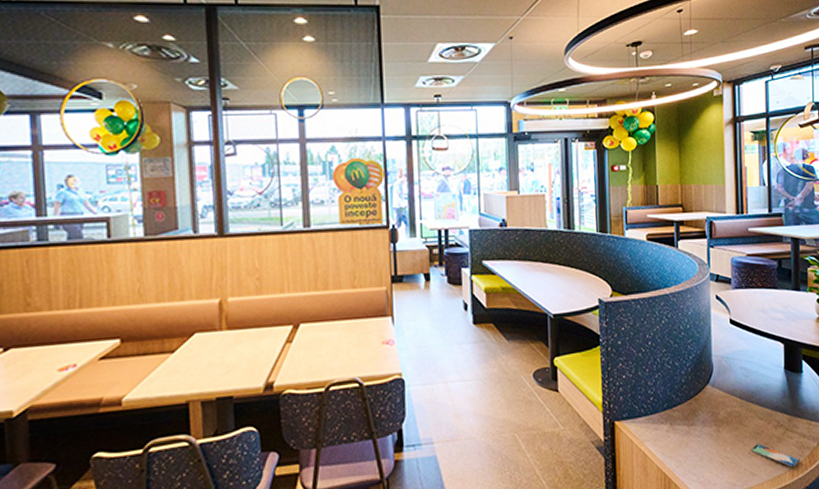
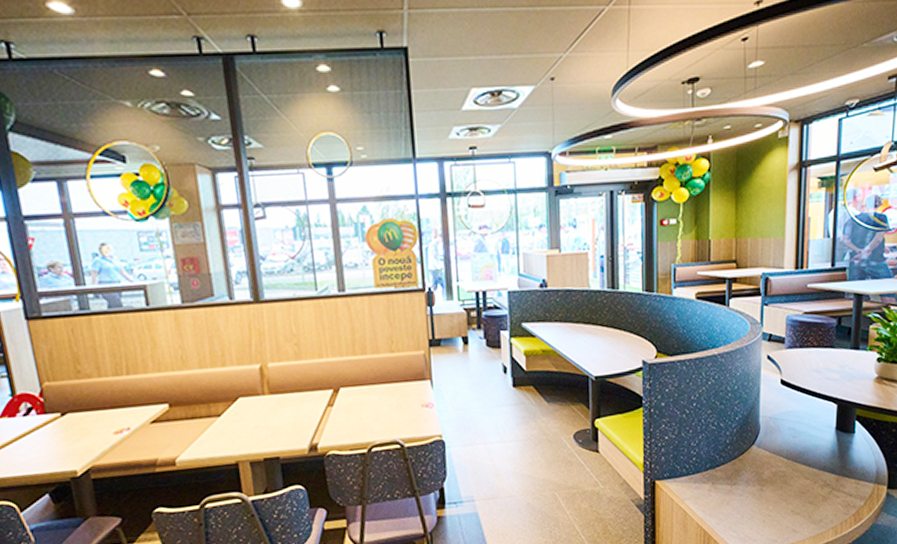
smartphone: present [751,444,801,468] -> none [794,502,845,525]

